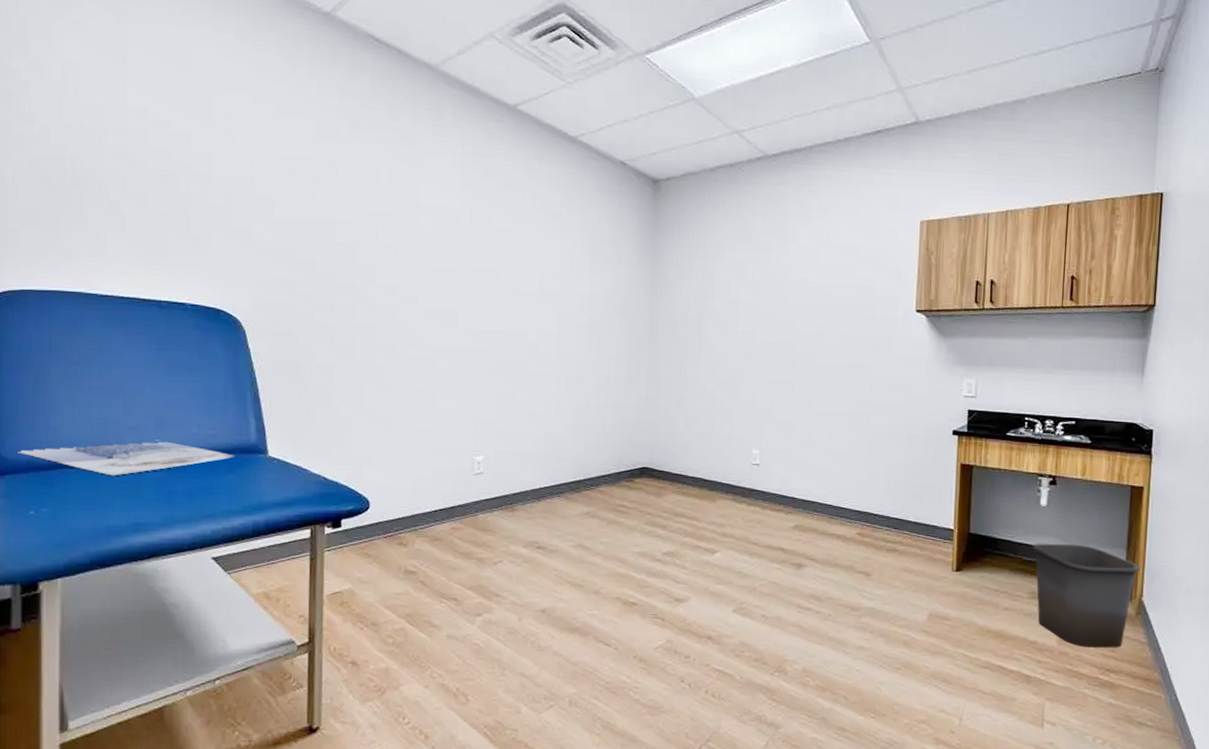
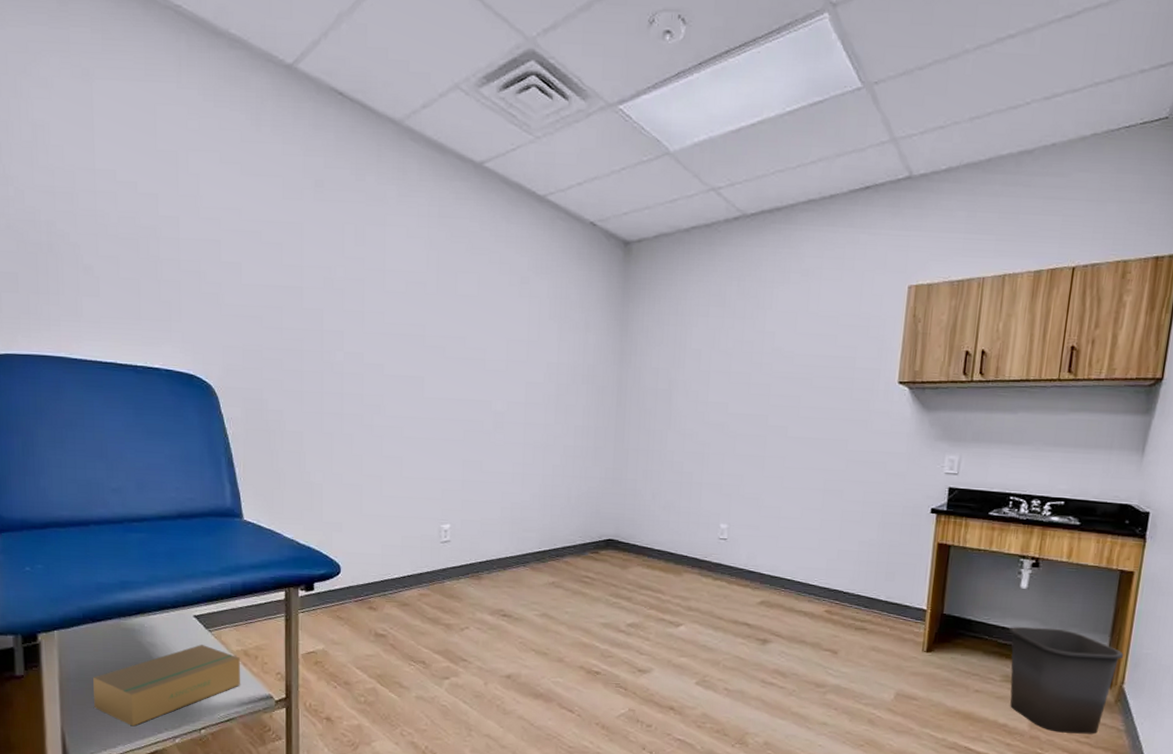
towel: present [17,440,234,476] -> none [12,502,211,536]
box: none [98,588,261,680] -> present [93,645,241,727]

